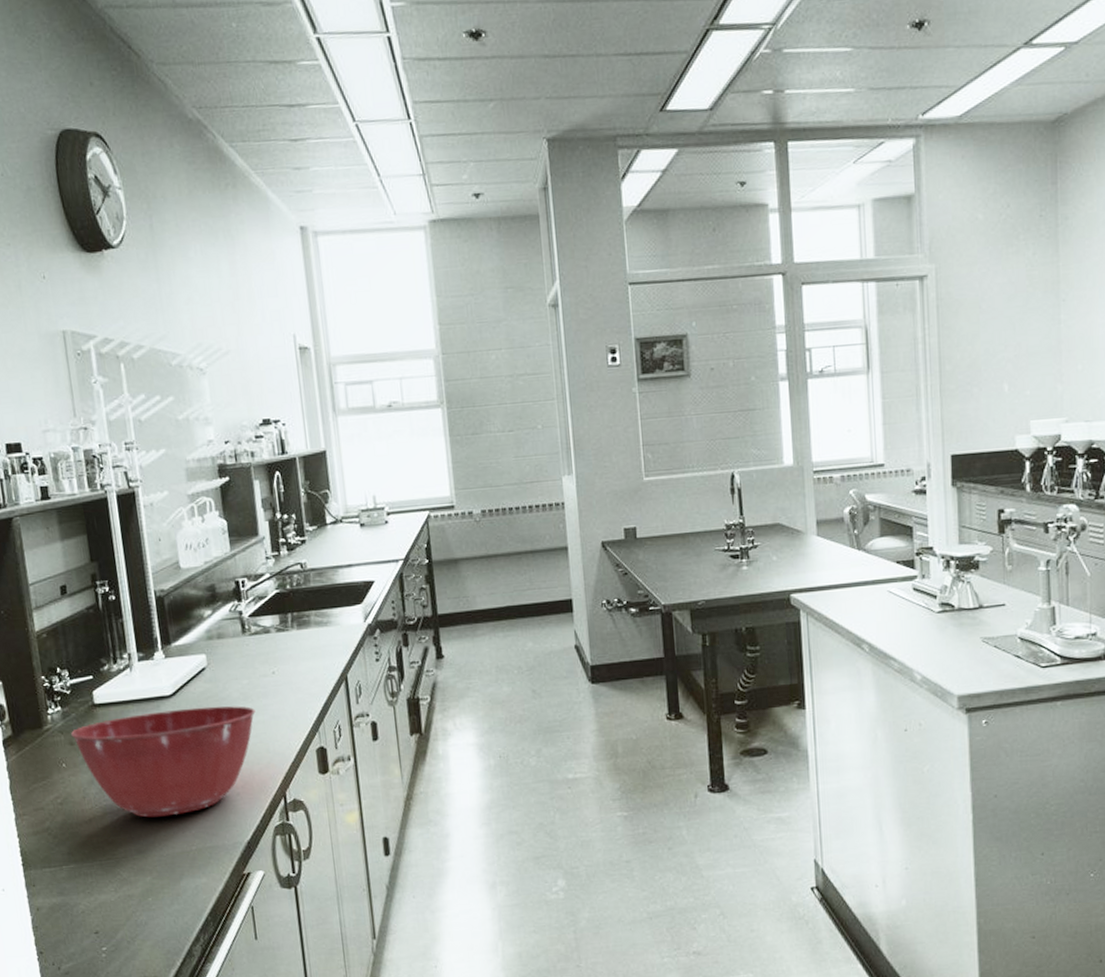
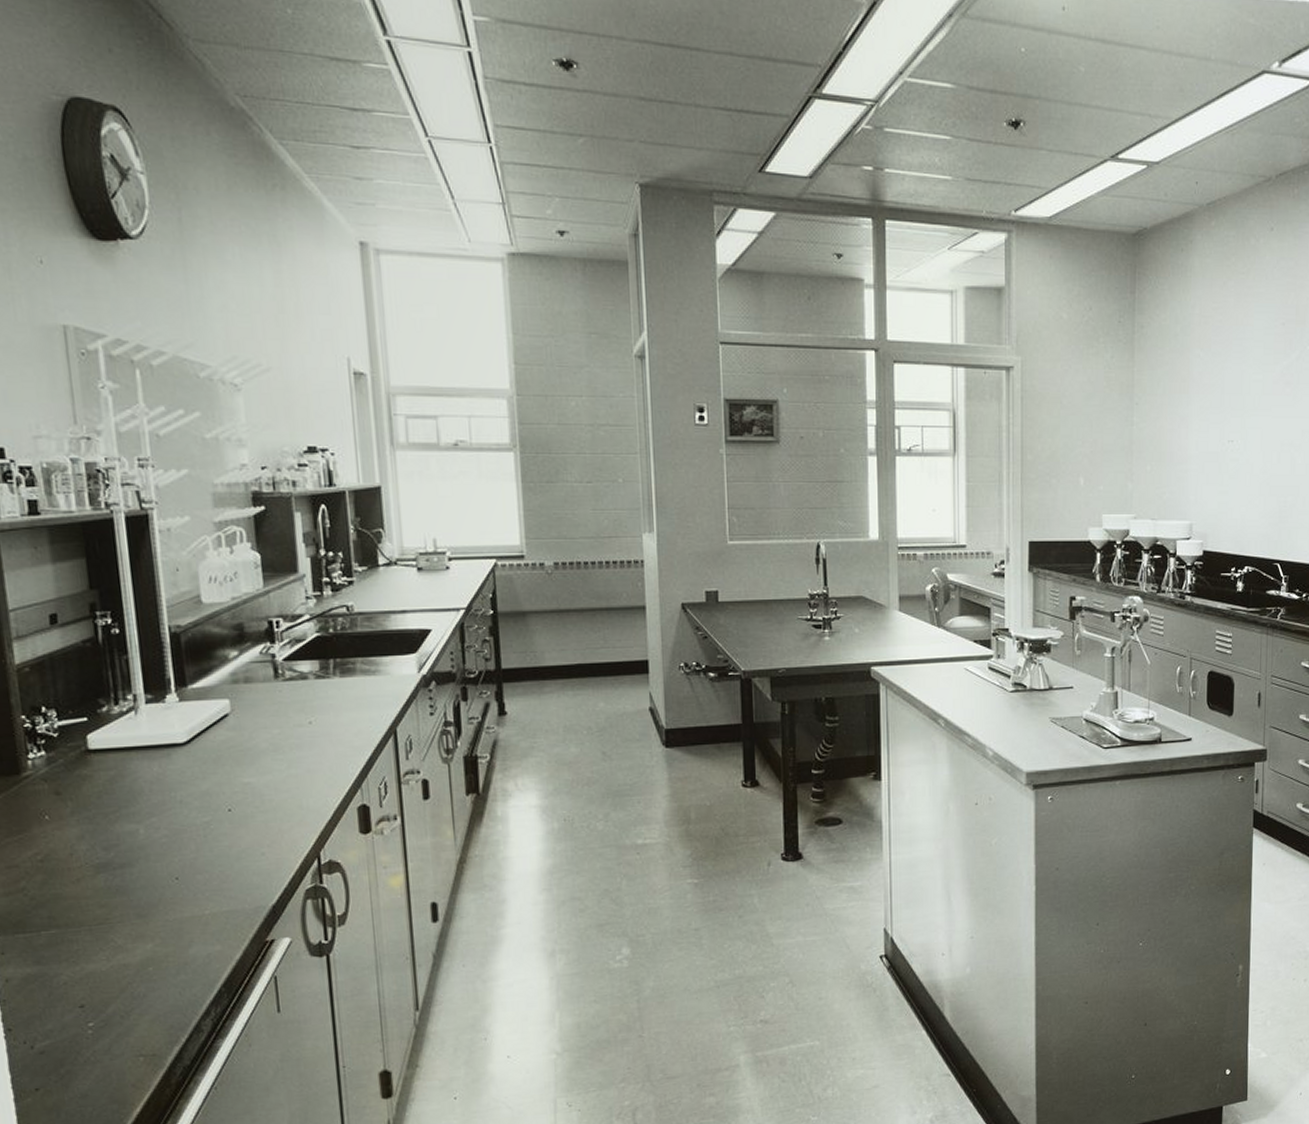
mixing bowl: present [70,706,256,818] -> none [56,756,287,878]

